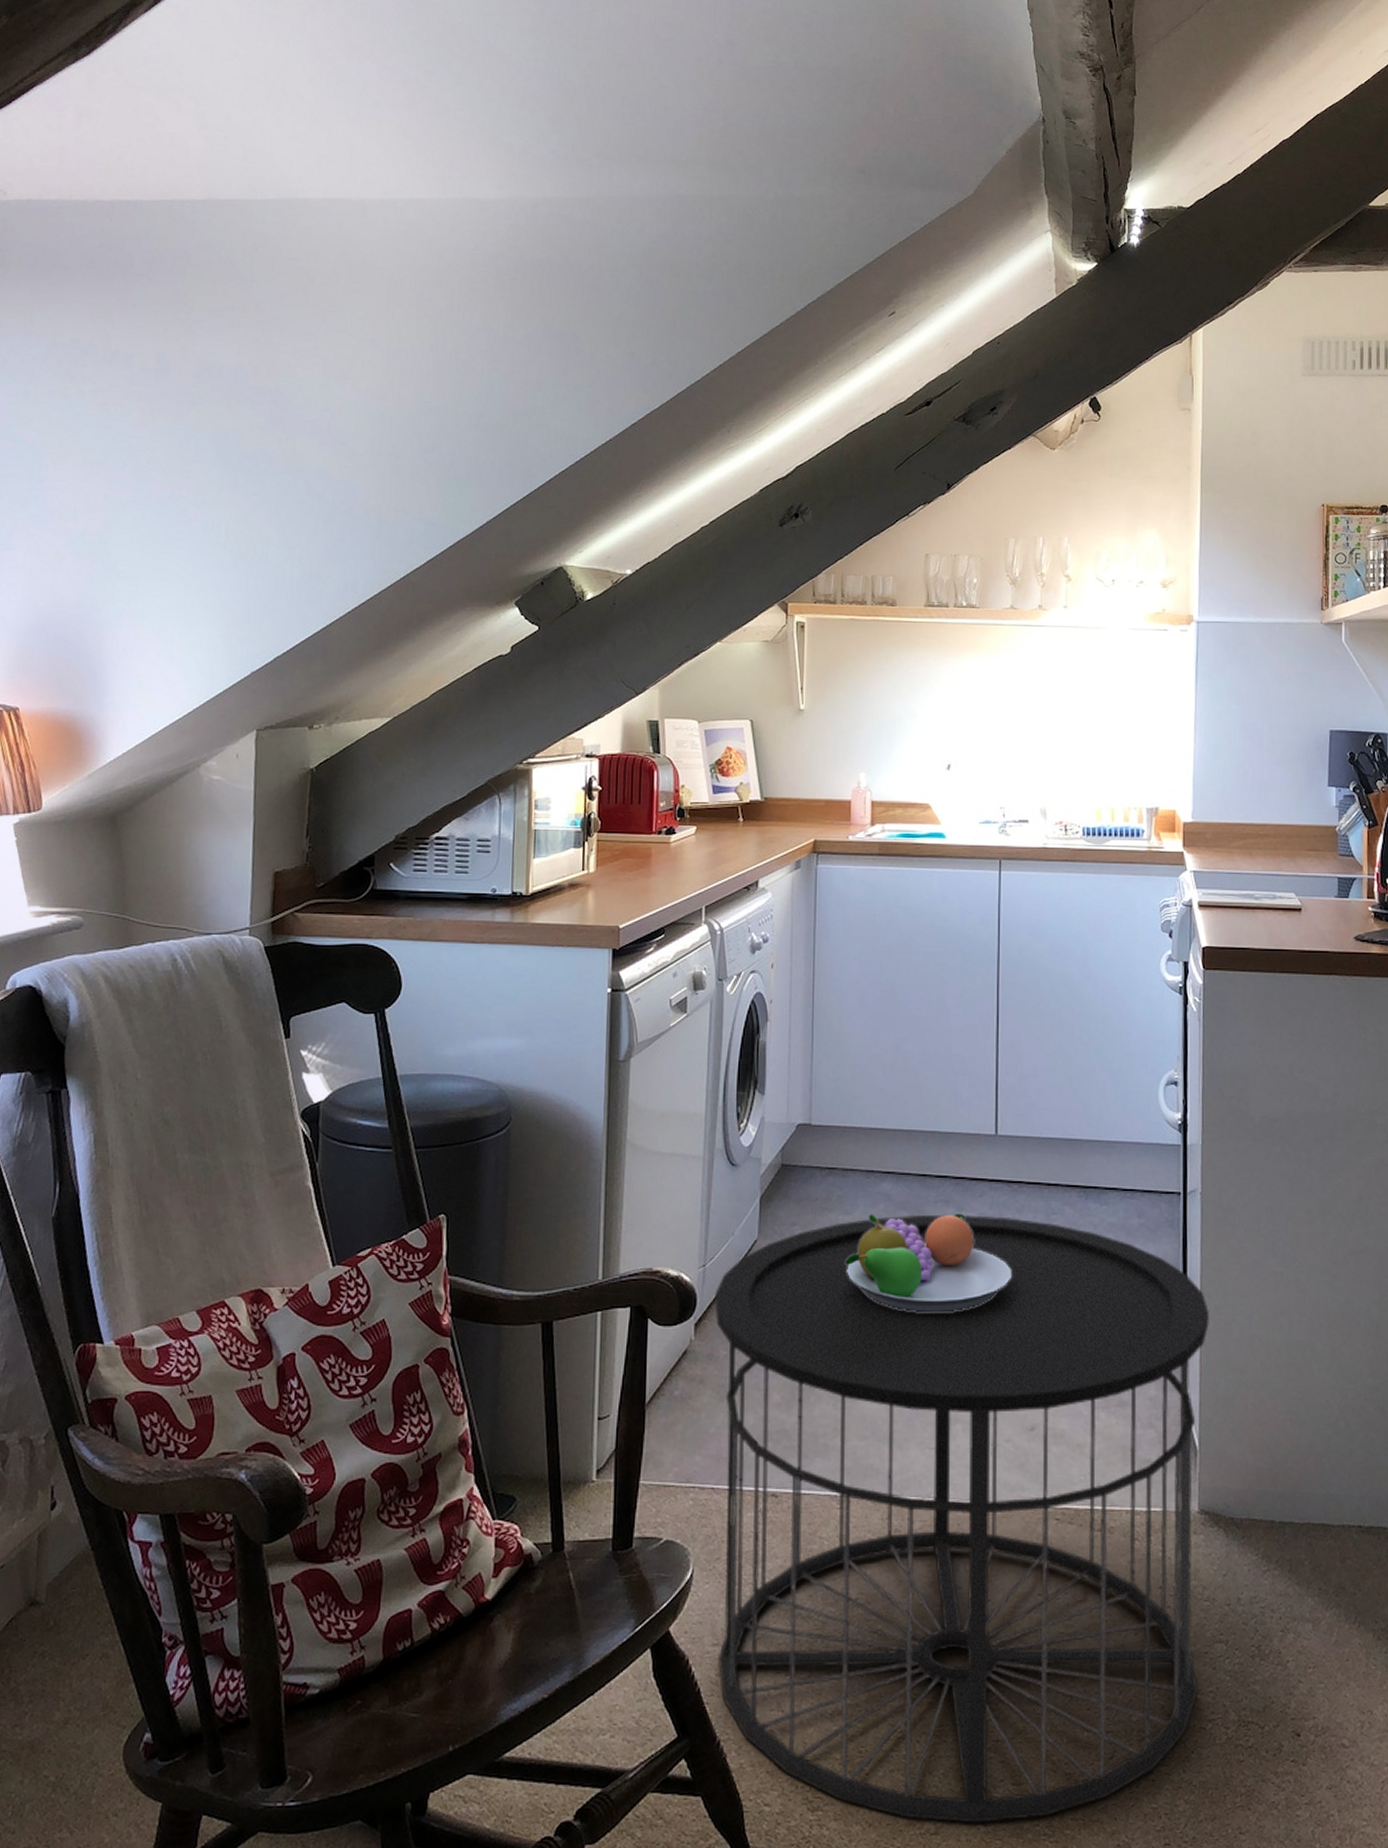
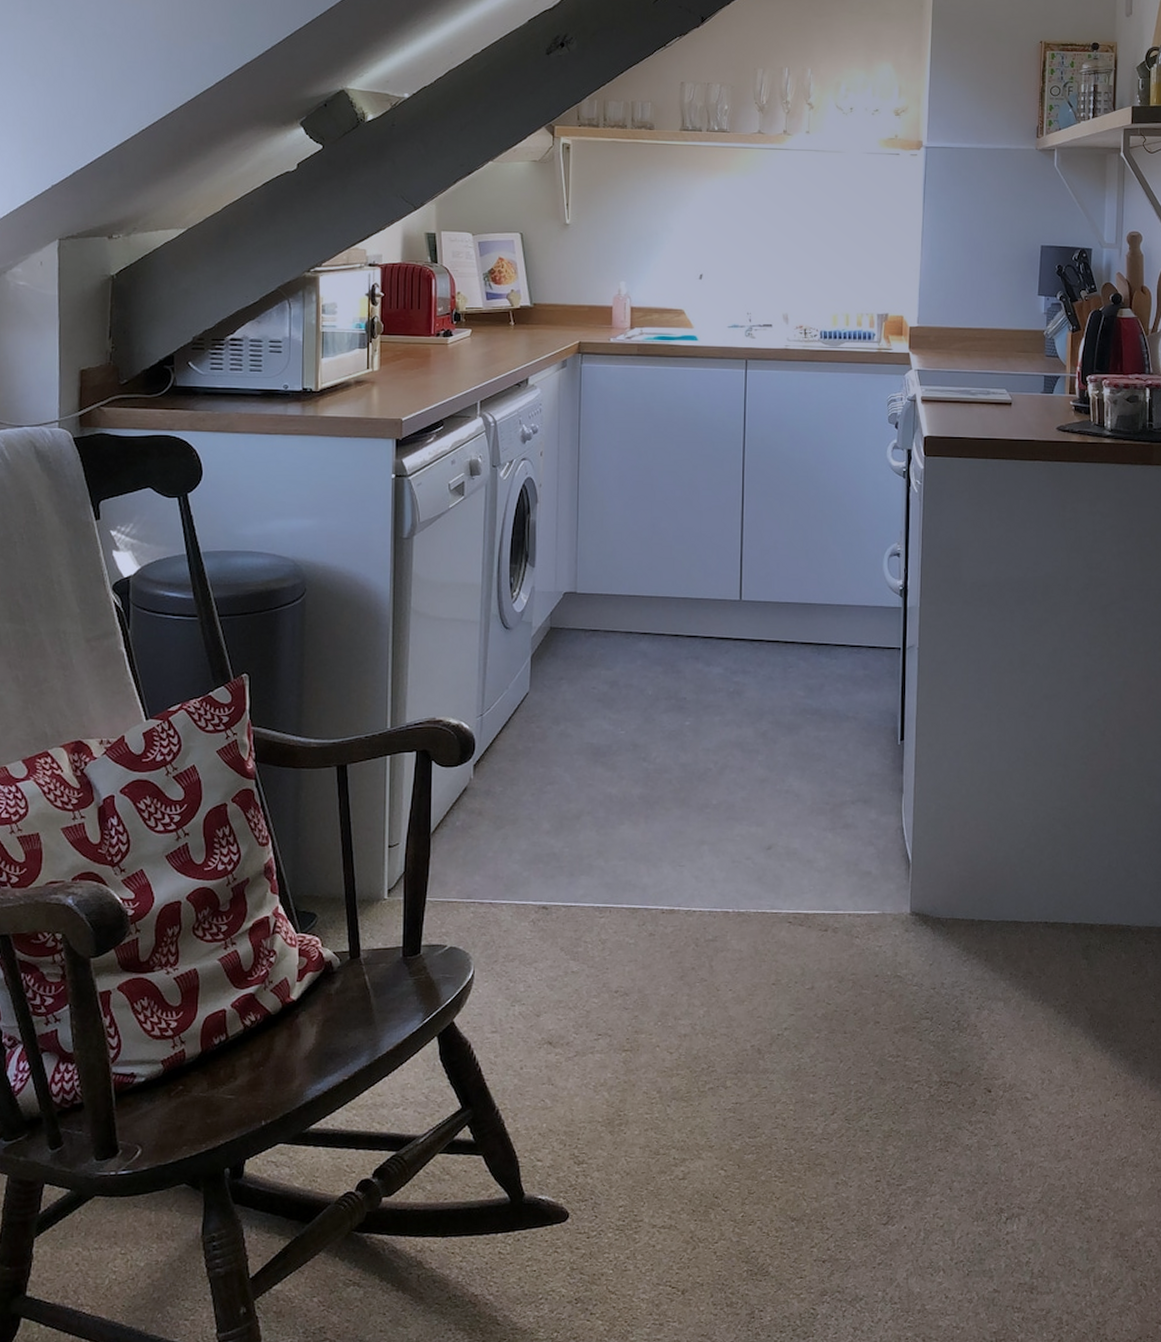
side table: present [715,1214,1210,1824] -> none [491,669,924,1170]
fruit bowl: present [845,1214,1012,1313] -> none [607,668,753,753]

